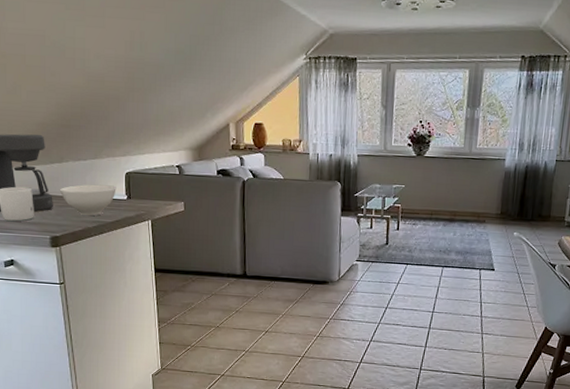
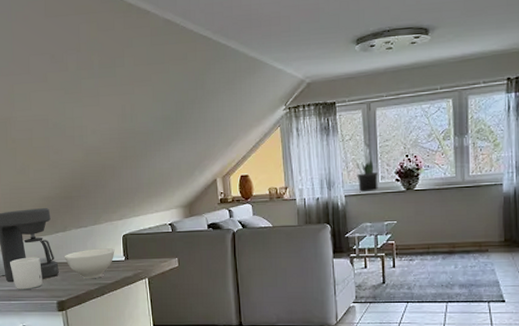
planter: none [371,121,392,154] -> present [355,159,378,192]

